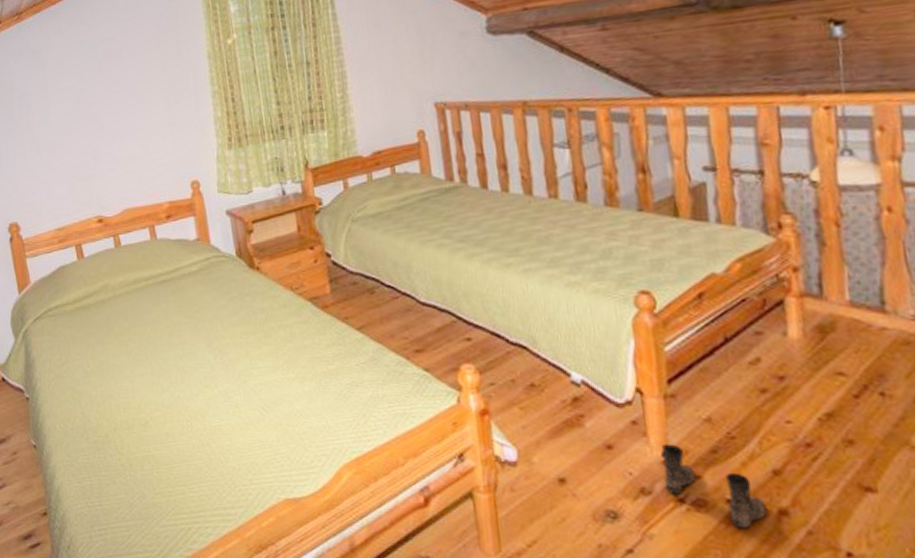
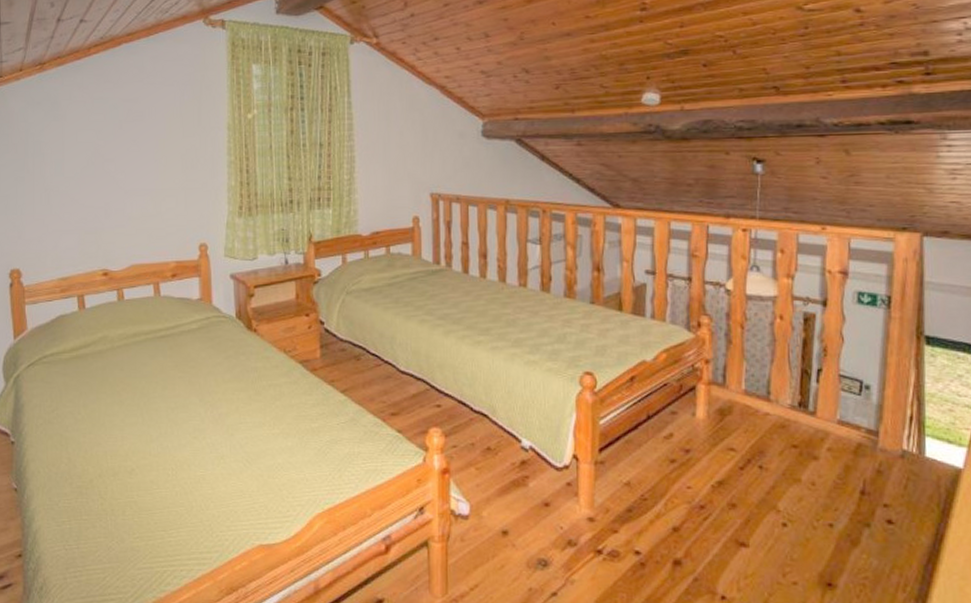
boots: present [661,444,767,529] -> none [588,503,665,576]

